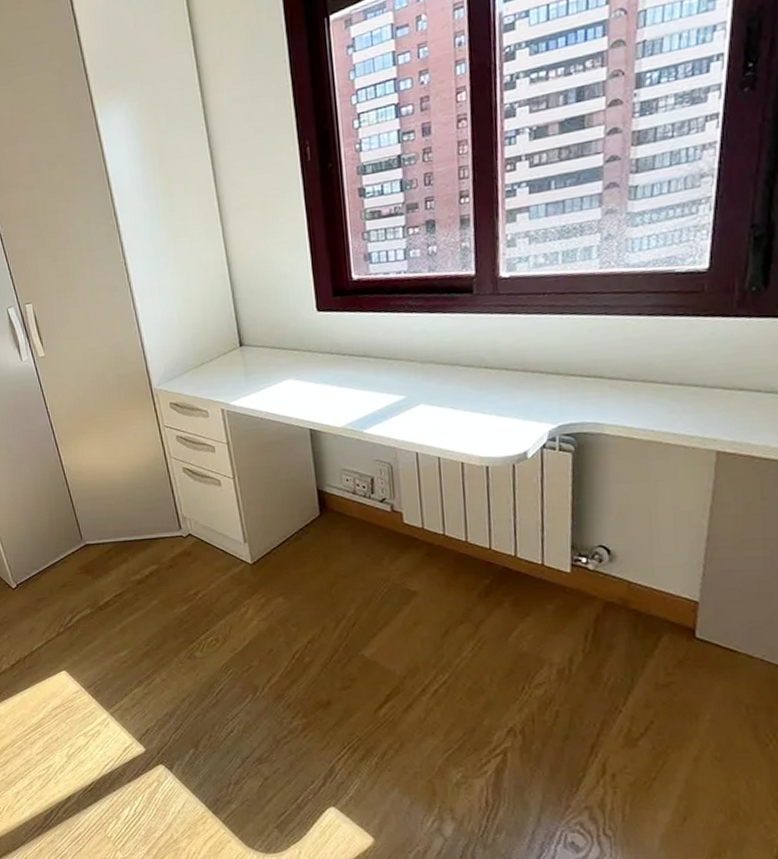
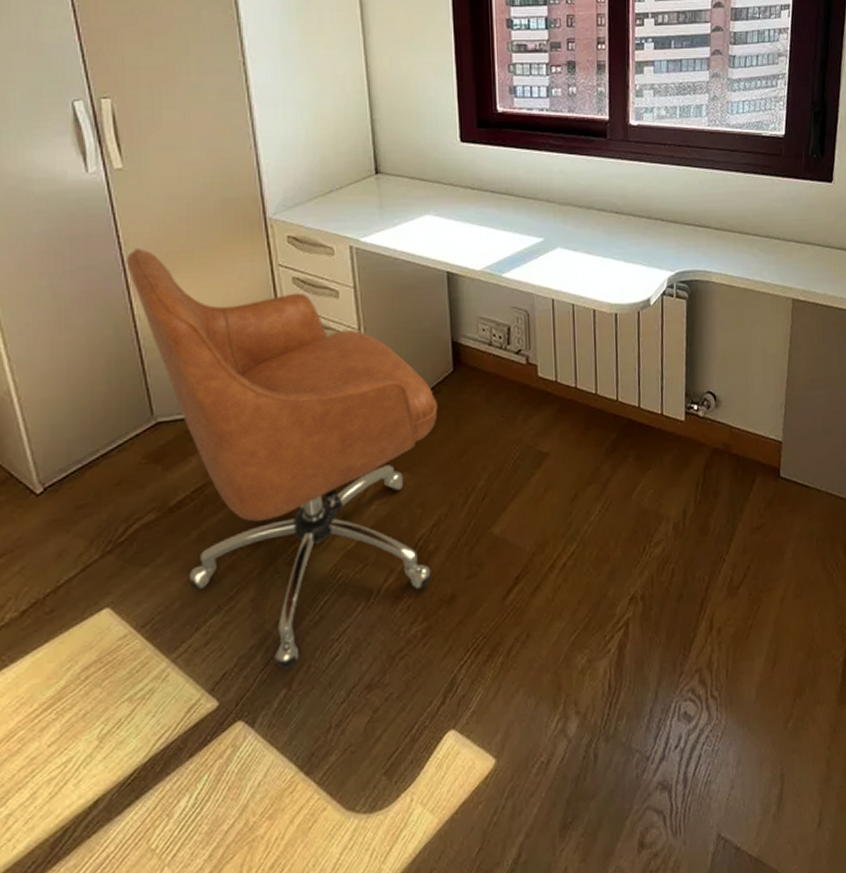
chair: none [53,415,308,735] -> present [126,247,438,670]

